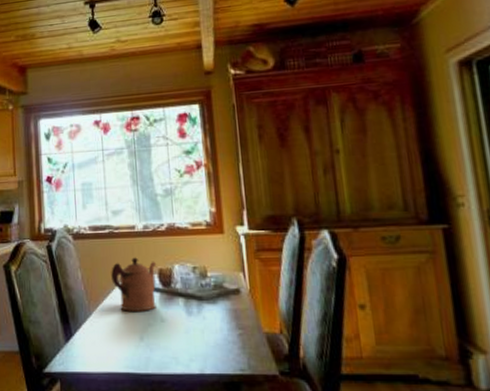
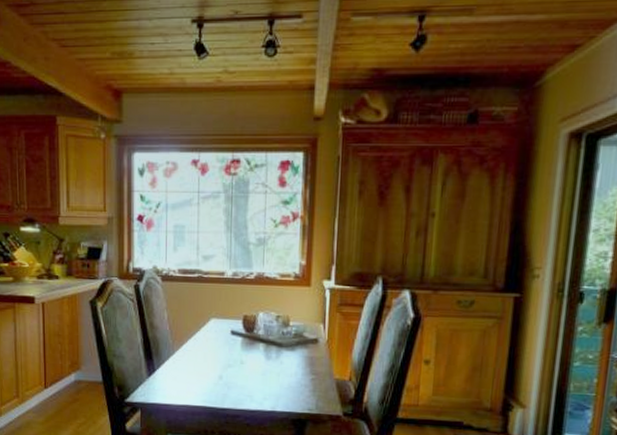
coffeepot: present [111,257,157,311] -> none [197,302,243,353]

